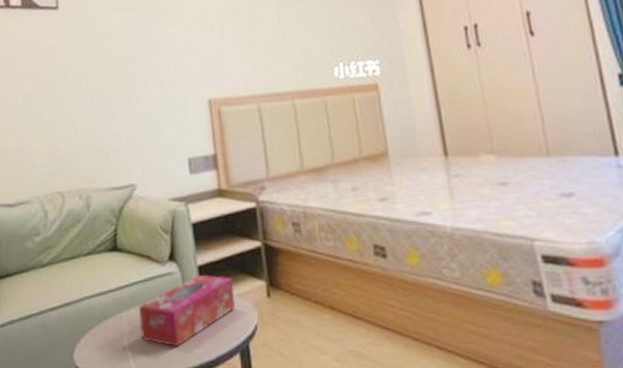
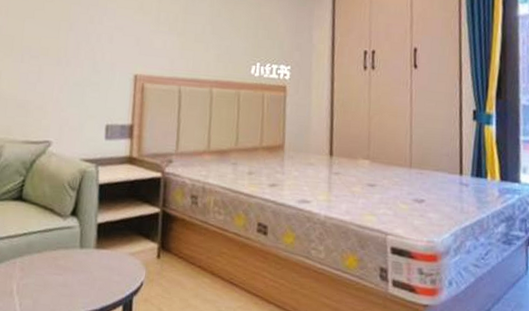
tissue box: present [139,274,236,347] -> none [30,231,128,295]

